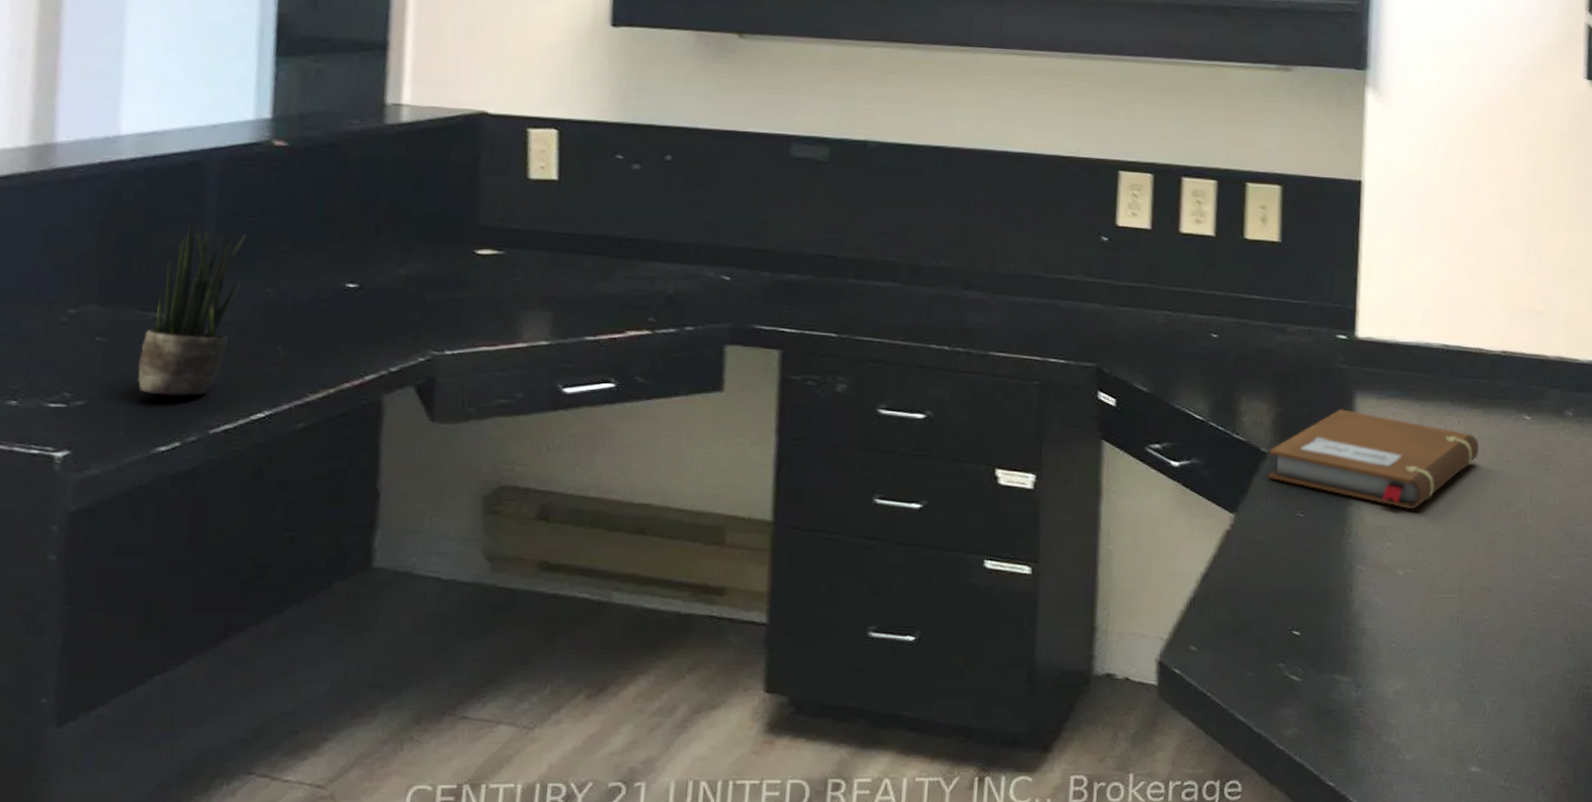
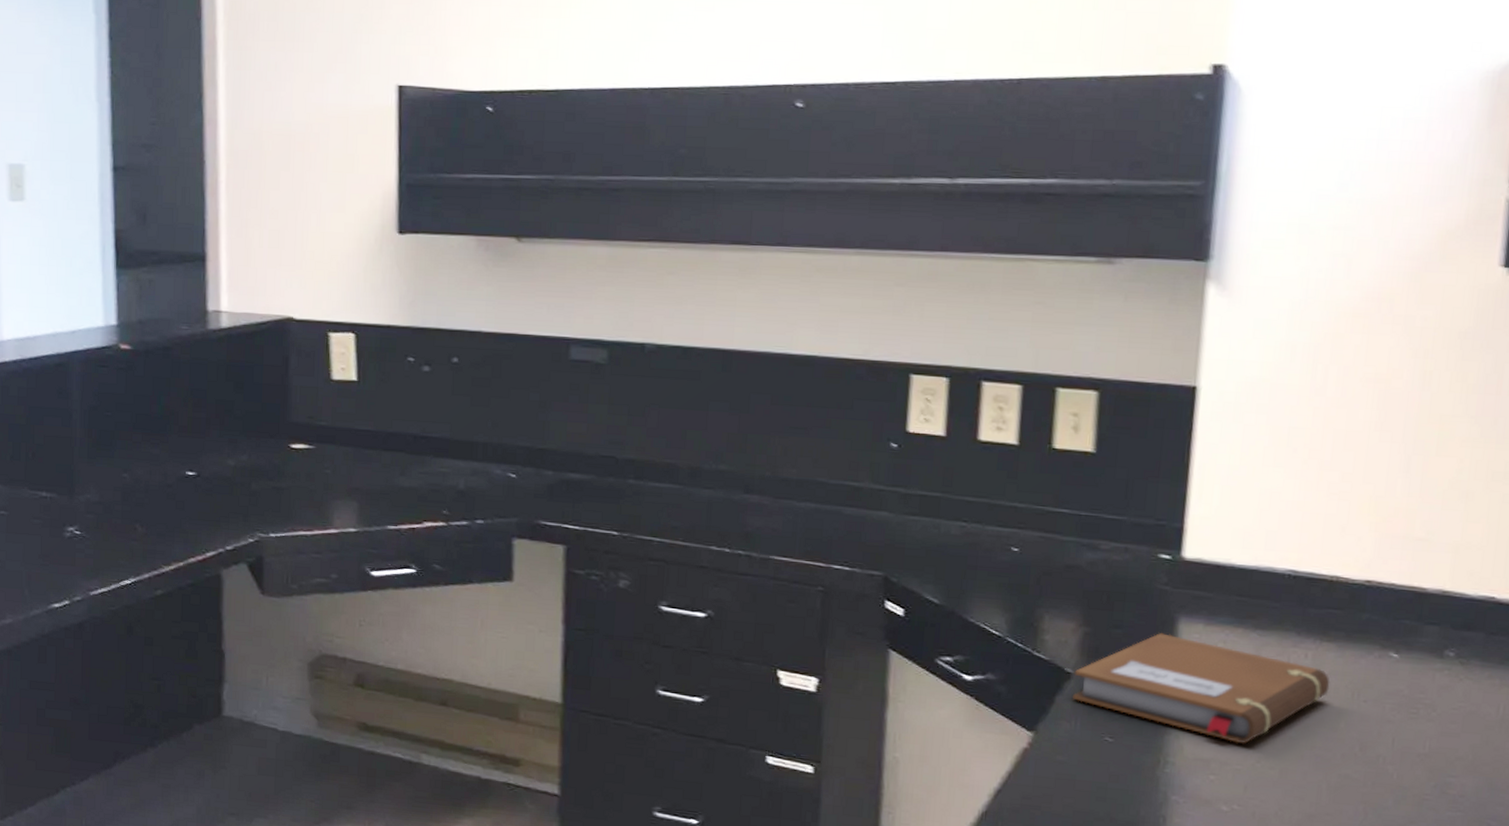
potted plant: present [137,219,246,396] -> none [33,413,105,563]

